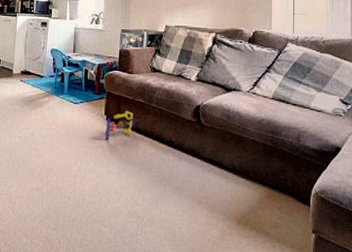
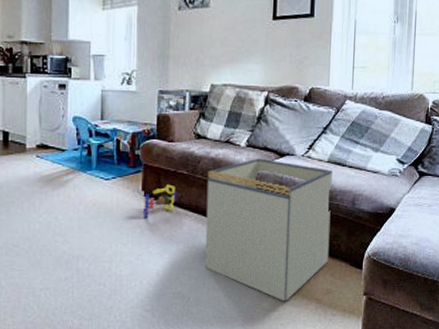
storage bin: none [158,91,277,231] -> present [204,158,332,302]

